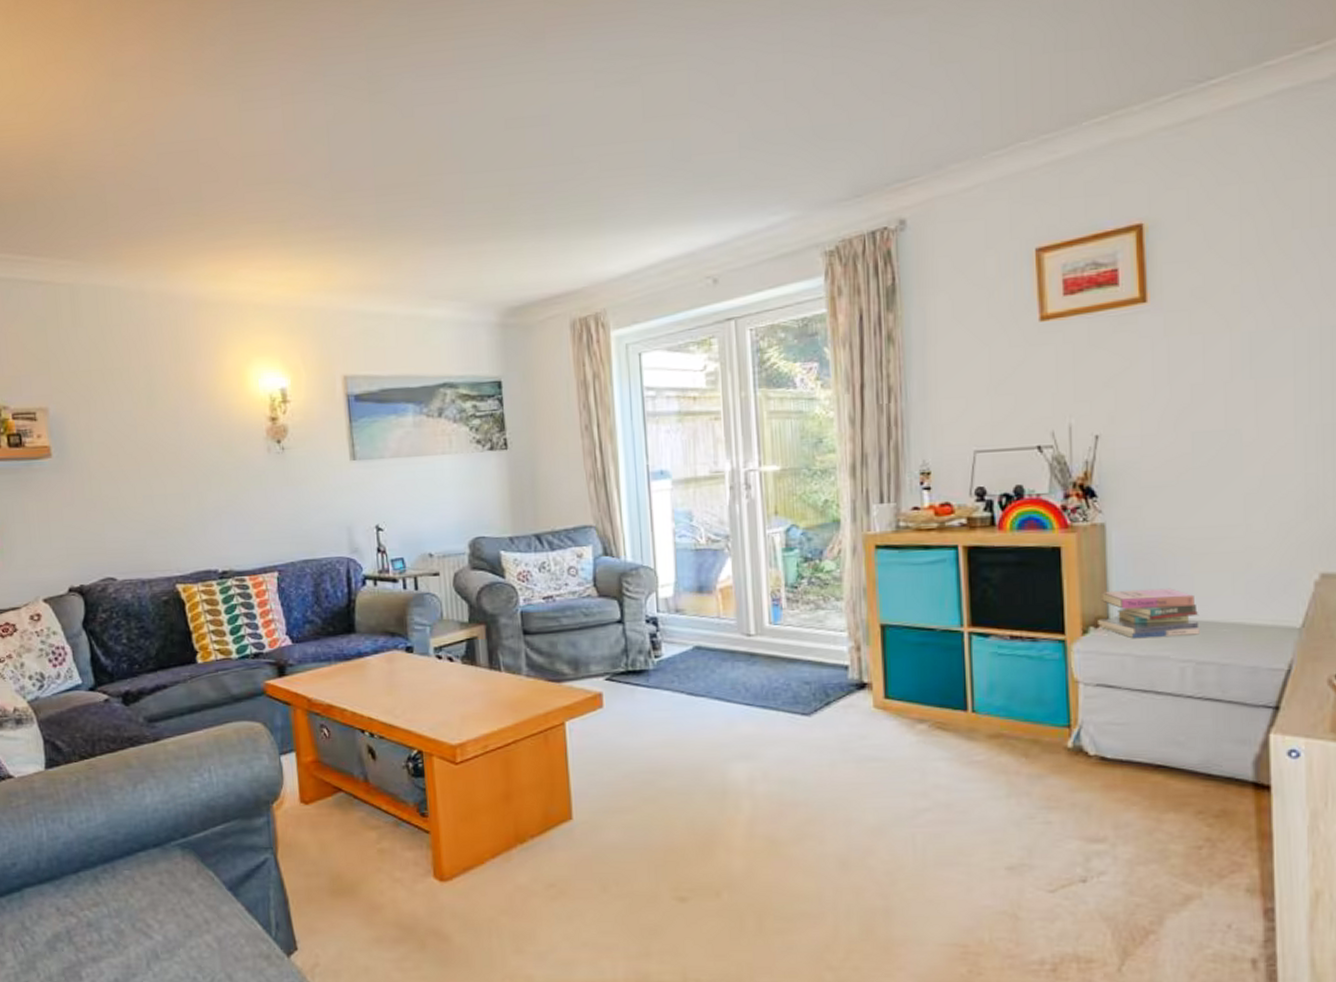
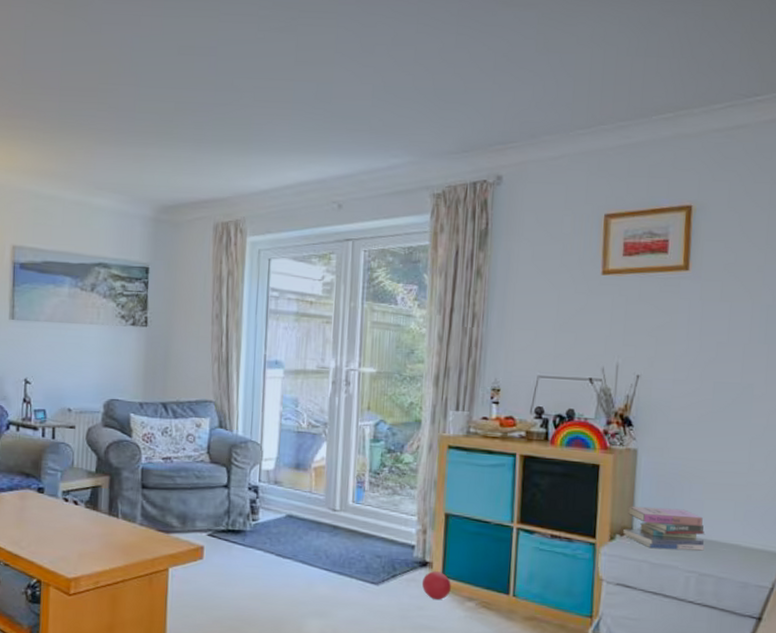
ball: none [861,693,897,725] -> present [421,571,451,600]

